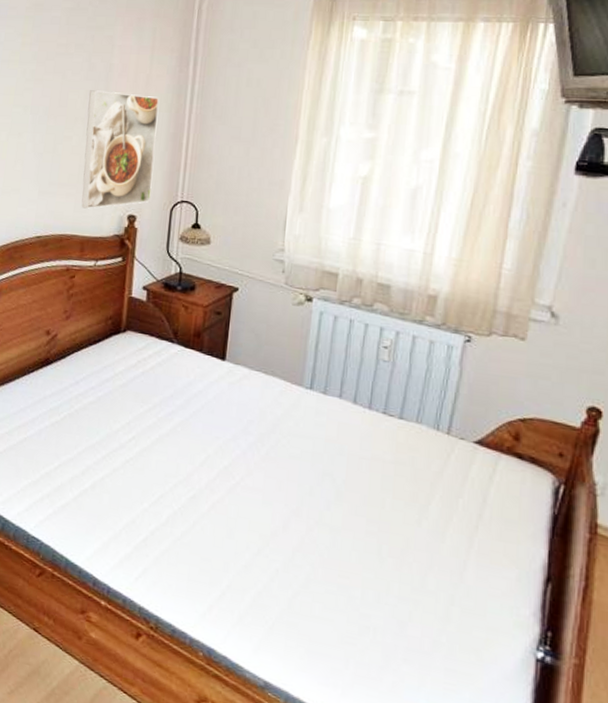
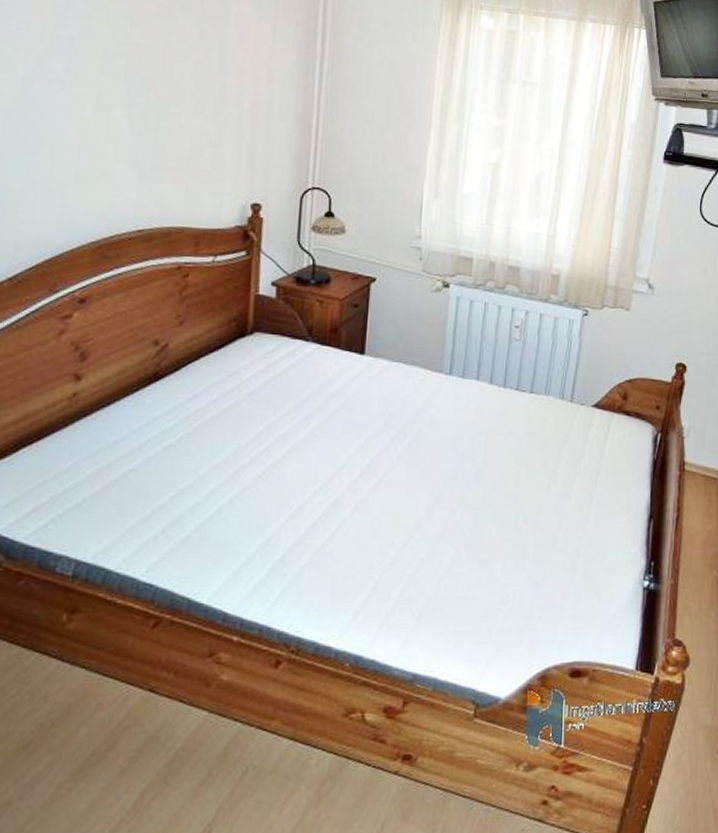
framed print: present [81,90,159,209] -> none [194,60,284,197]

